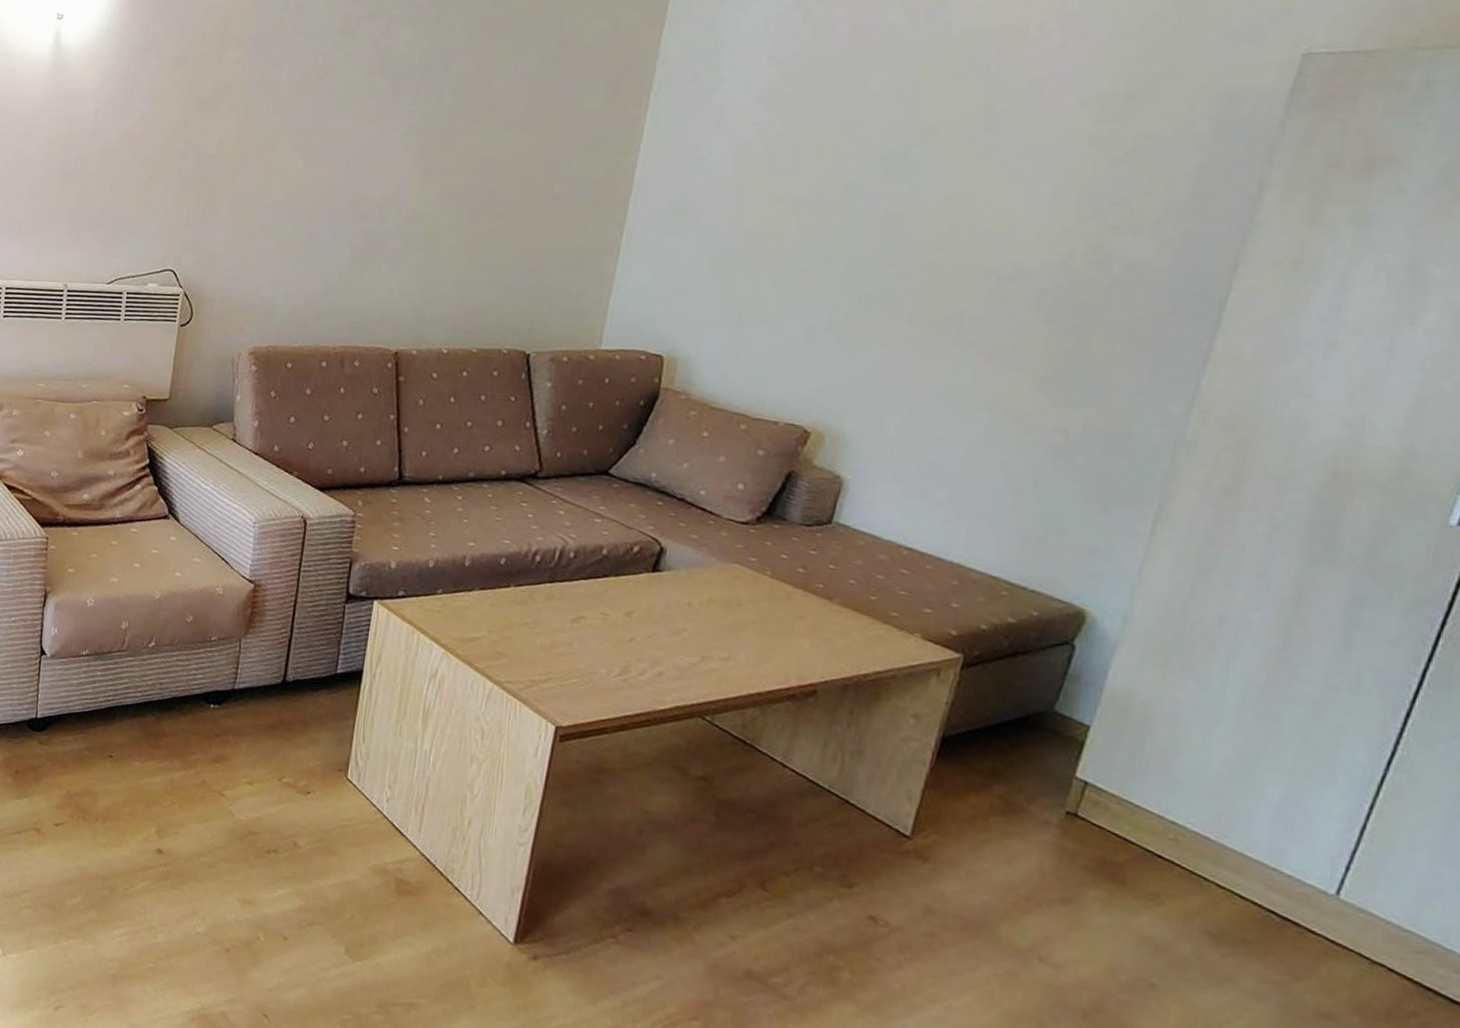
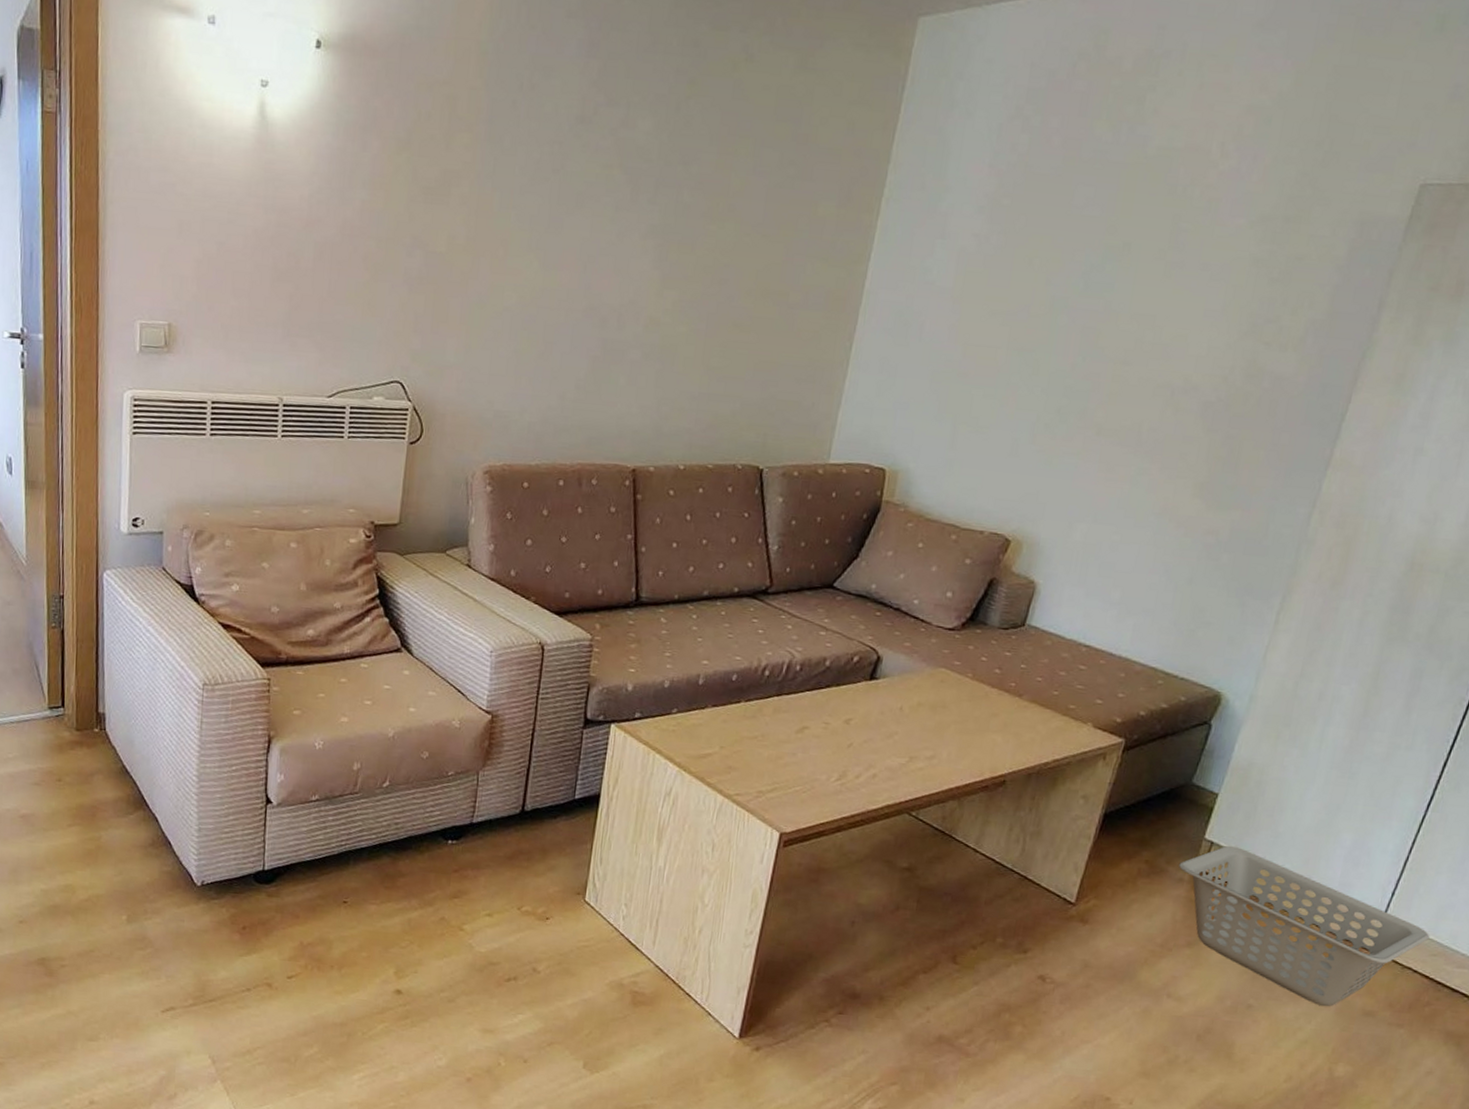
laundry basket: none [1043,787,1409,1000] -> present [1179,845,1430,1007]

